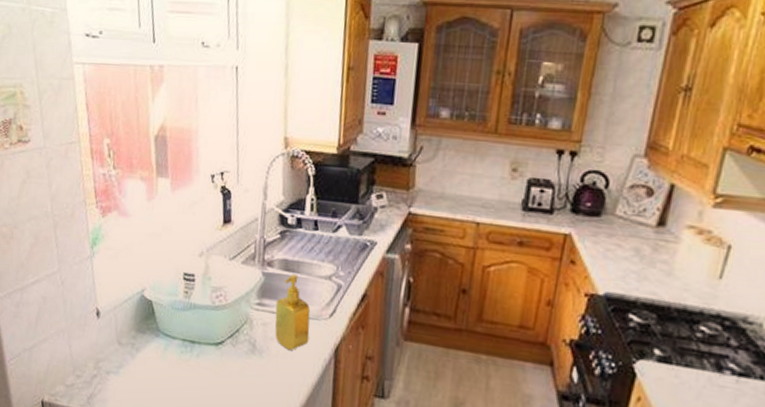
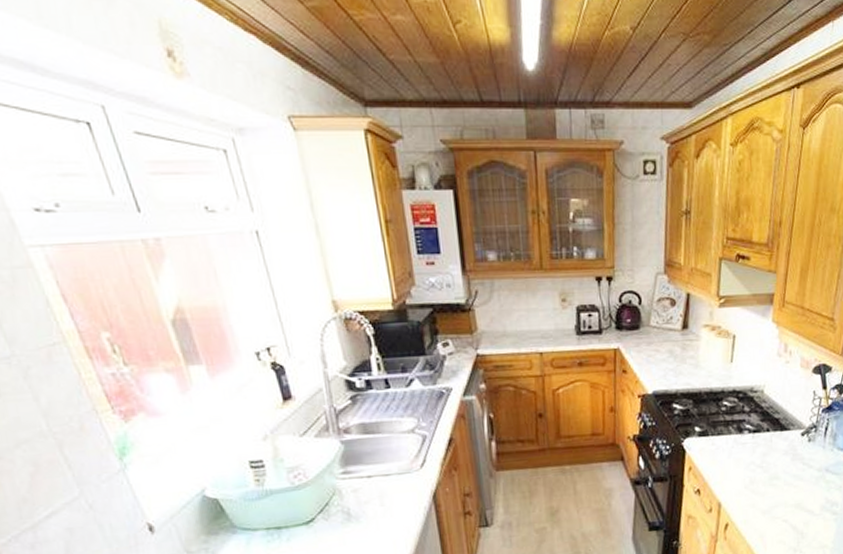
soap dispenser: present [274,274,311,351] -> none [361,435,405,509]

